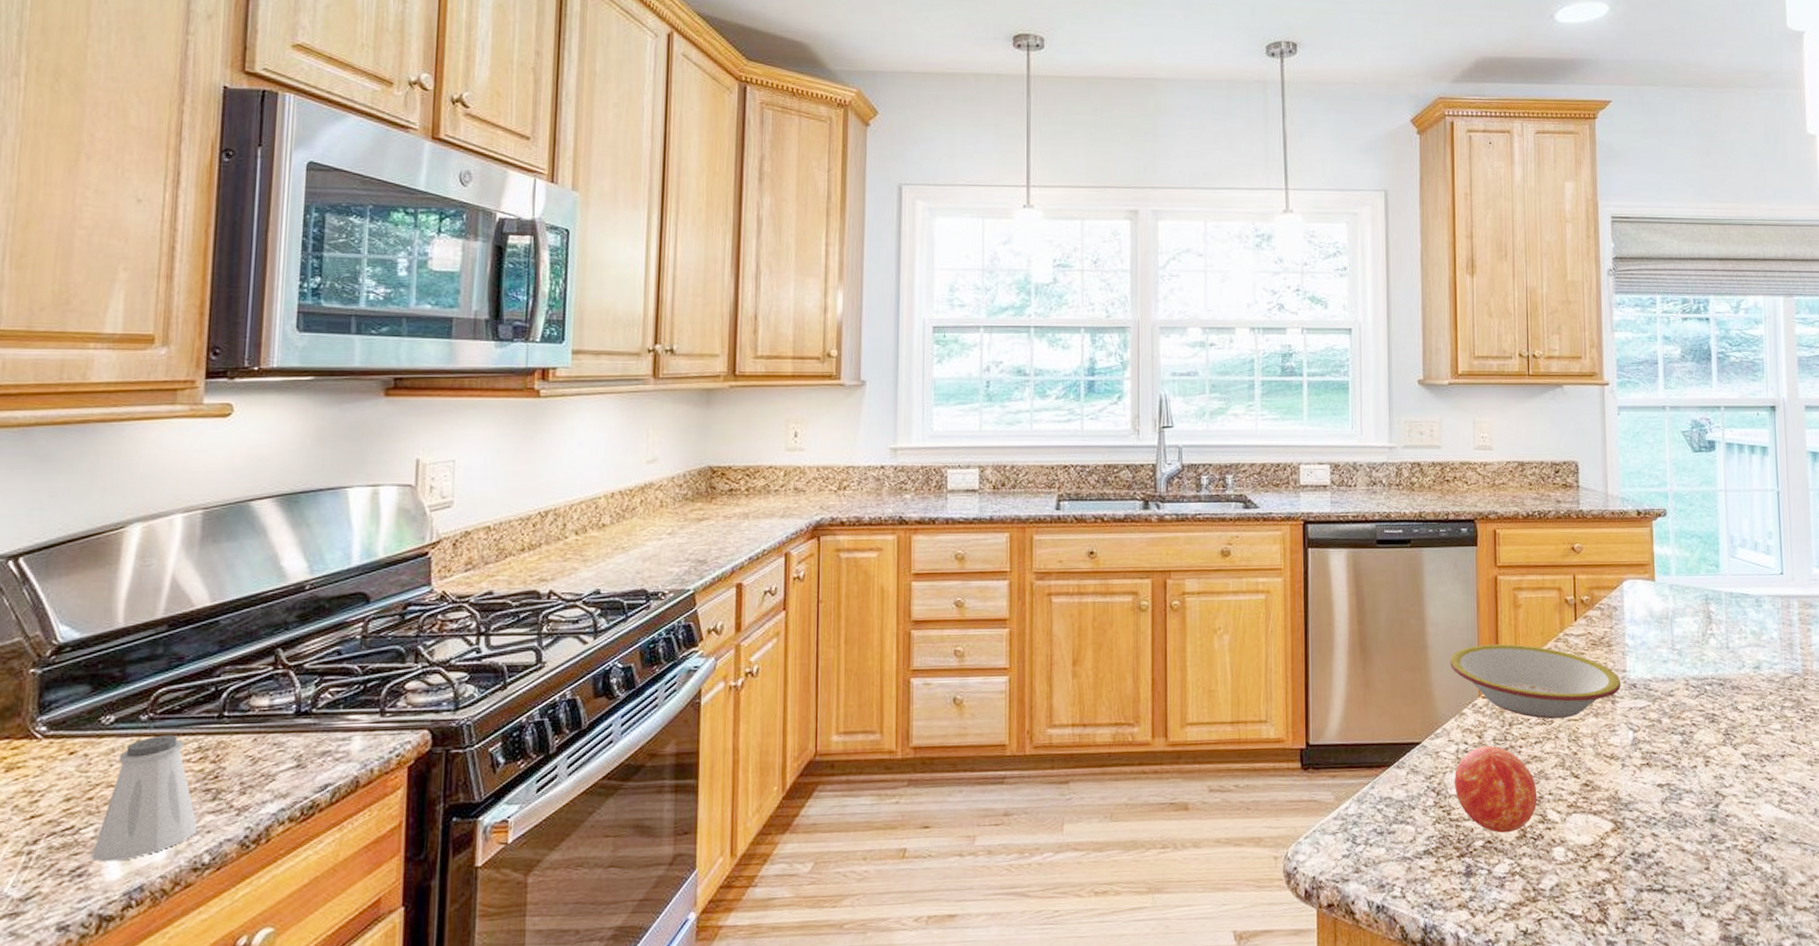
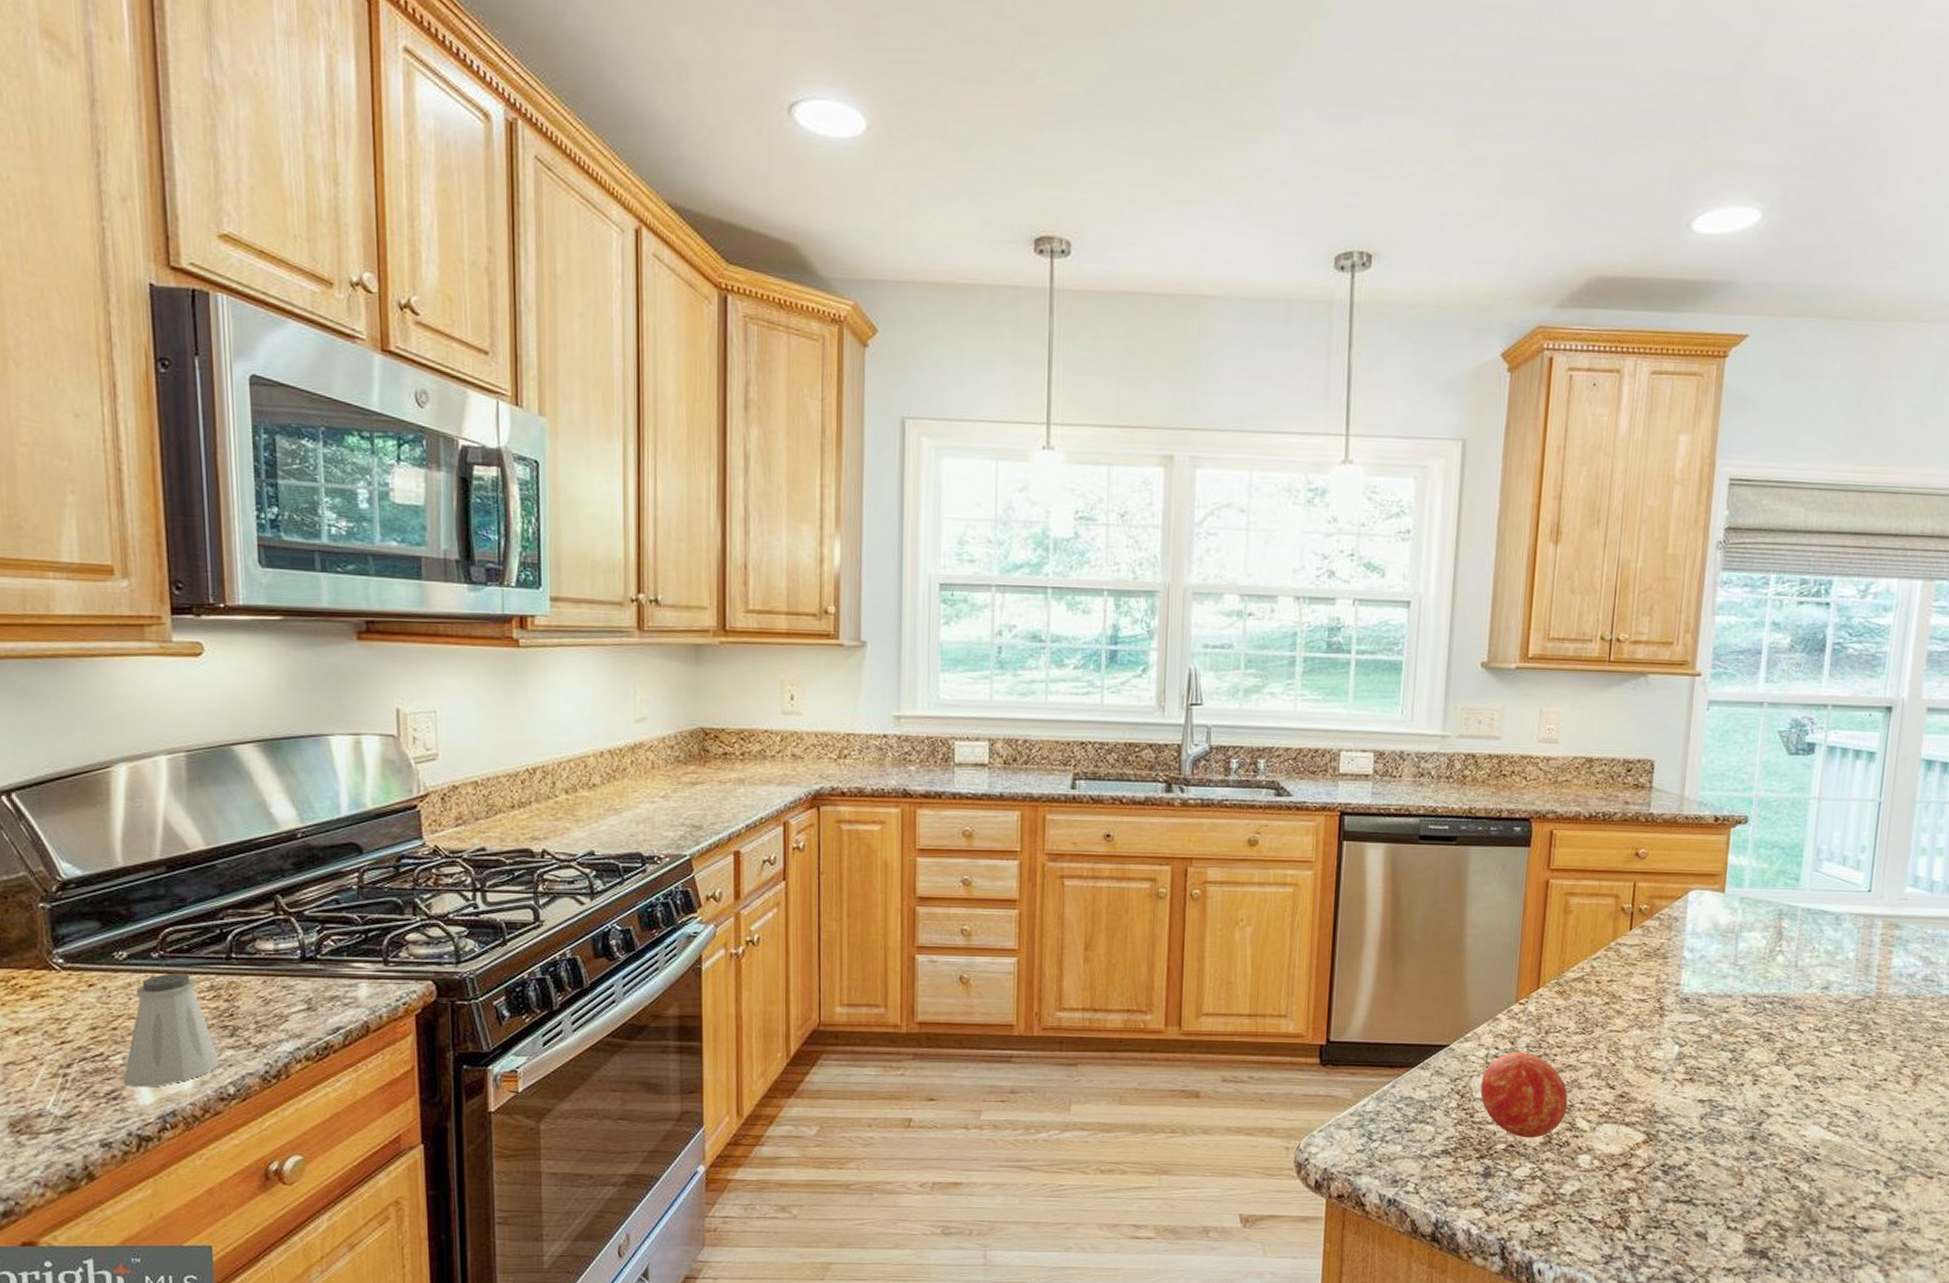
bowl: present [1450,644,1621,719] -> none [1487,950,1673,1028]

